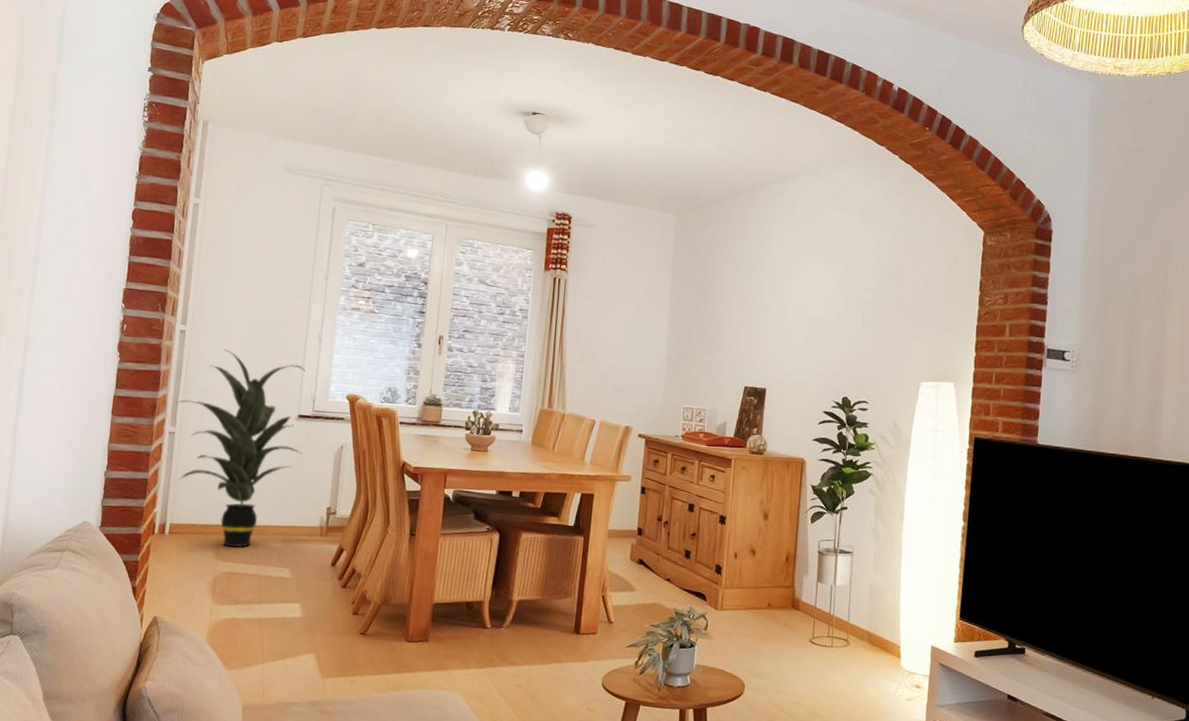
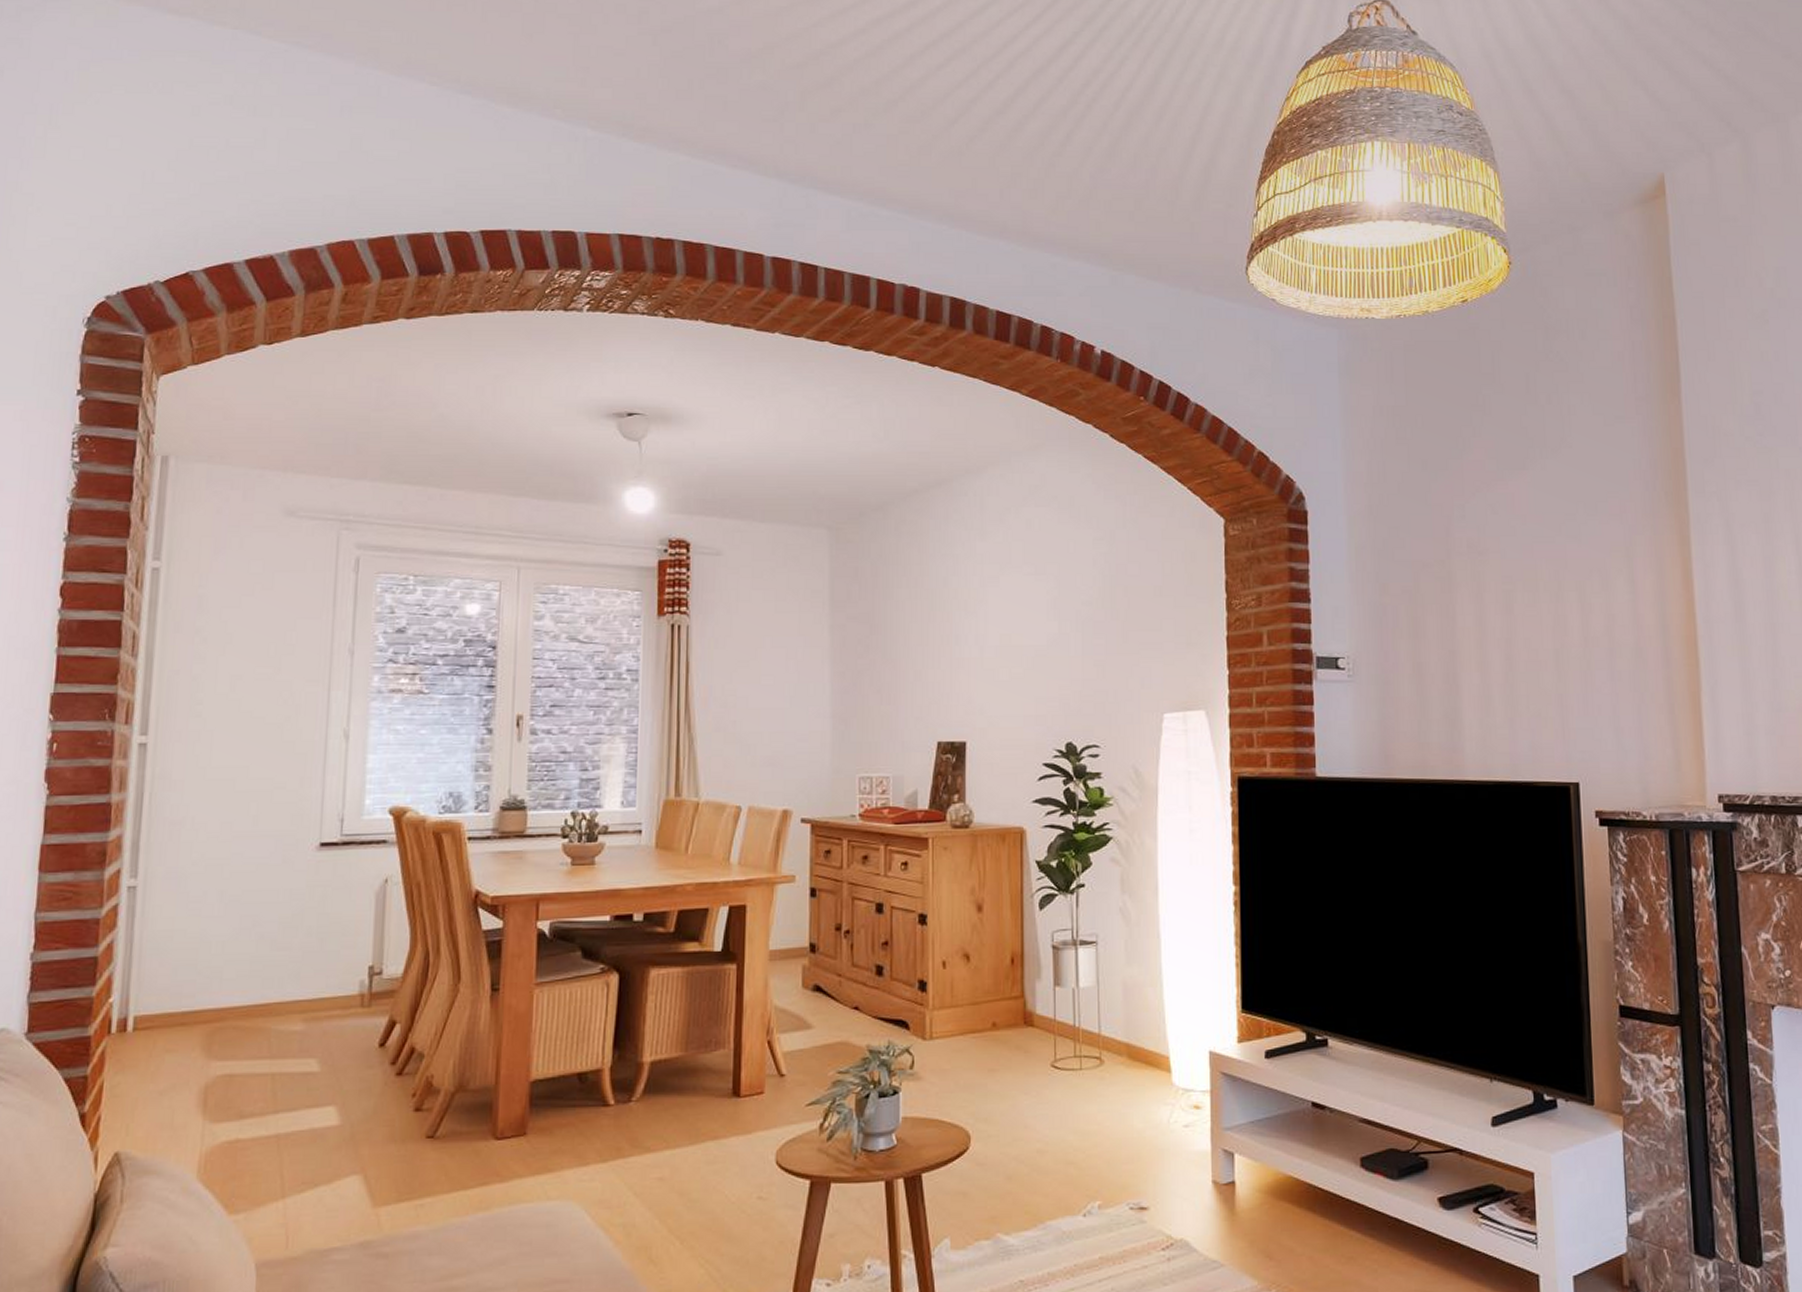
indoor plant: present [176,349,306,548] -> none [137,763,329,1039]

